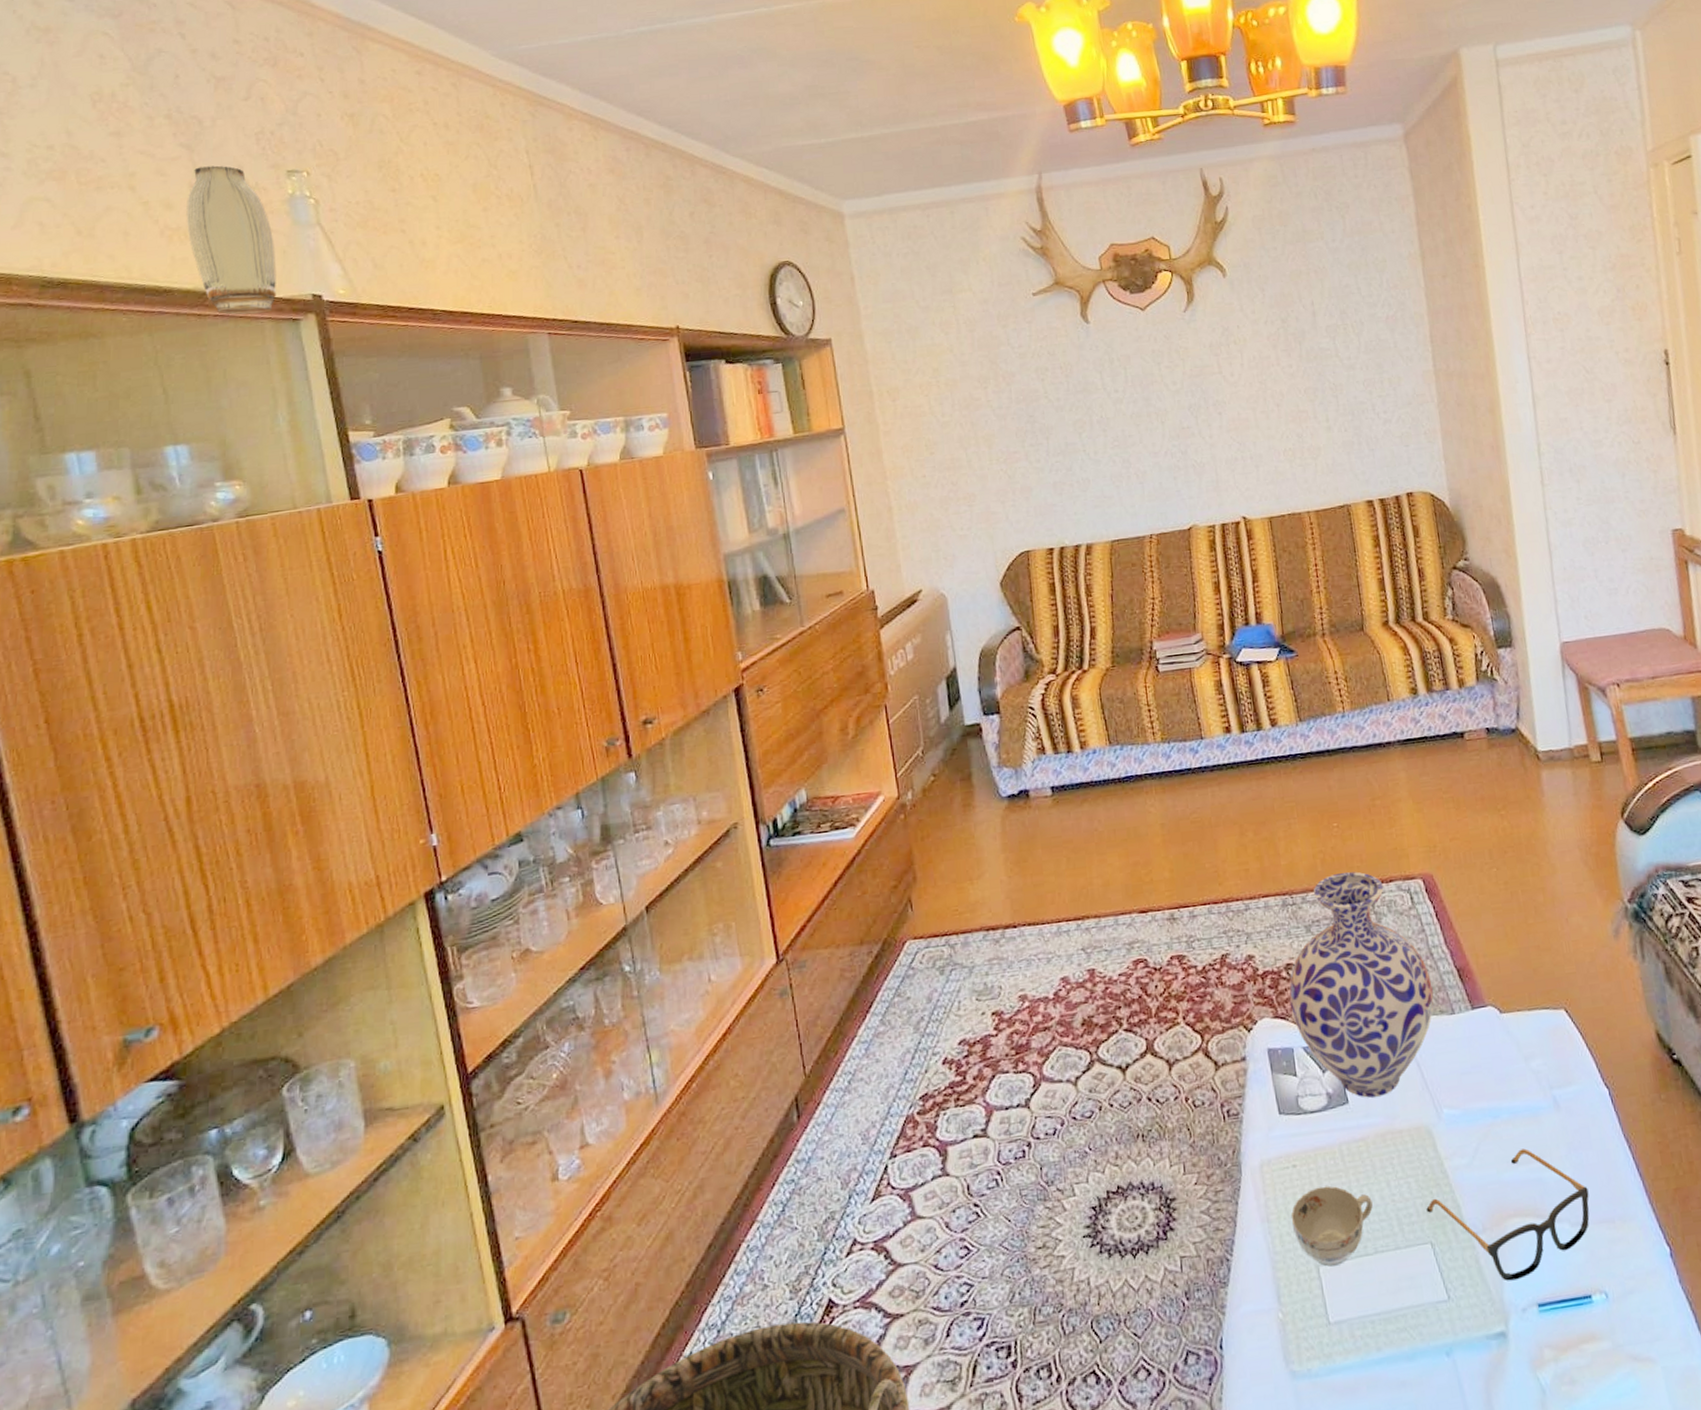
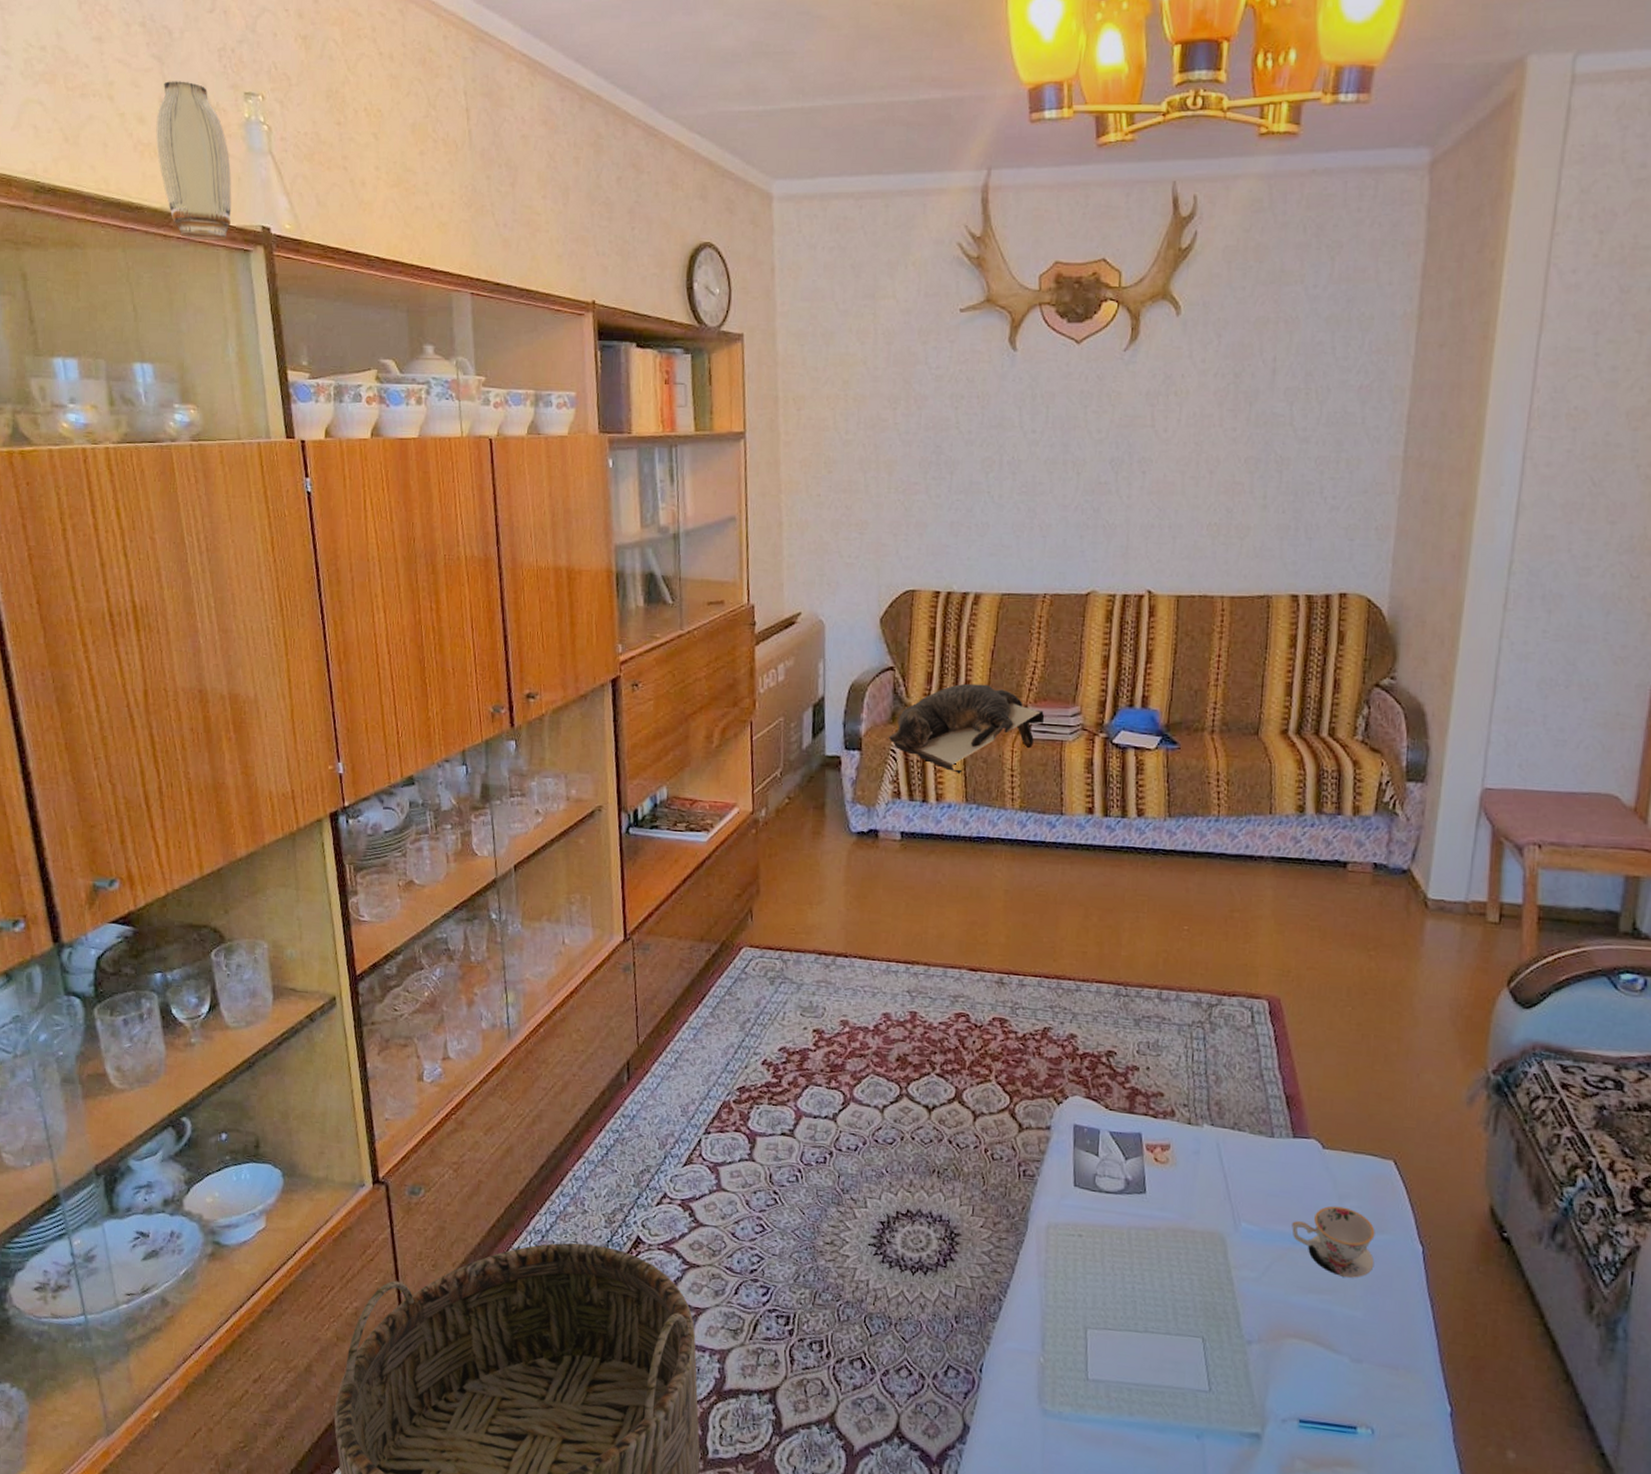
cat: none [1025,627,1171,719] -> present [889,683,1045,775]
vase: present [1288,871,1434,1098] -> none [1104,976,1256,1195]
teacup: present [1290,1185,1373,1267] -> none [1067,1260,1151,1333]
eyeglasses: present [1426,1148,1590,1281] -> none [1204,1278,1377,1394]
teacup: none [1489,1067,1571,1140] -> present [1292,1206,1375,1278]

